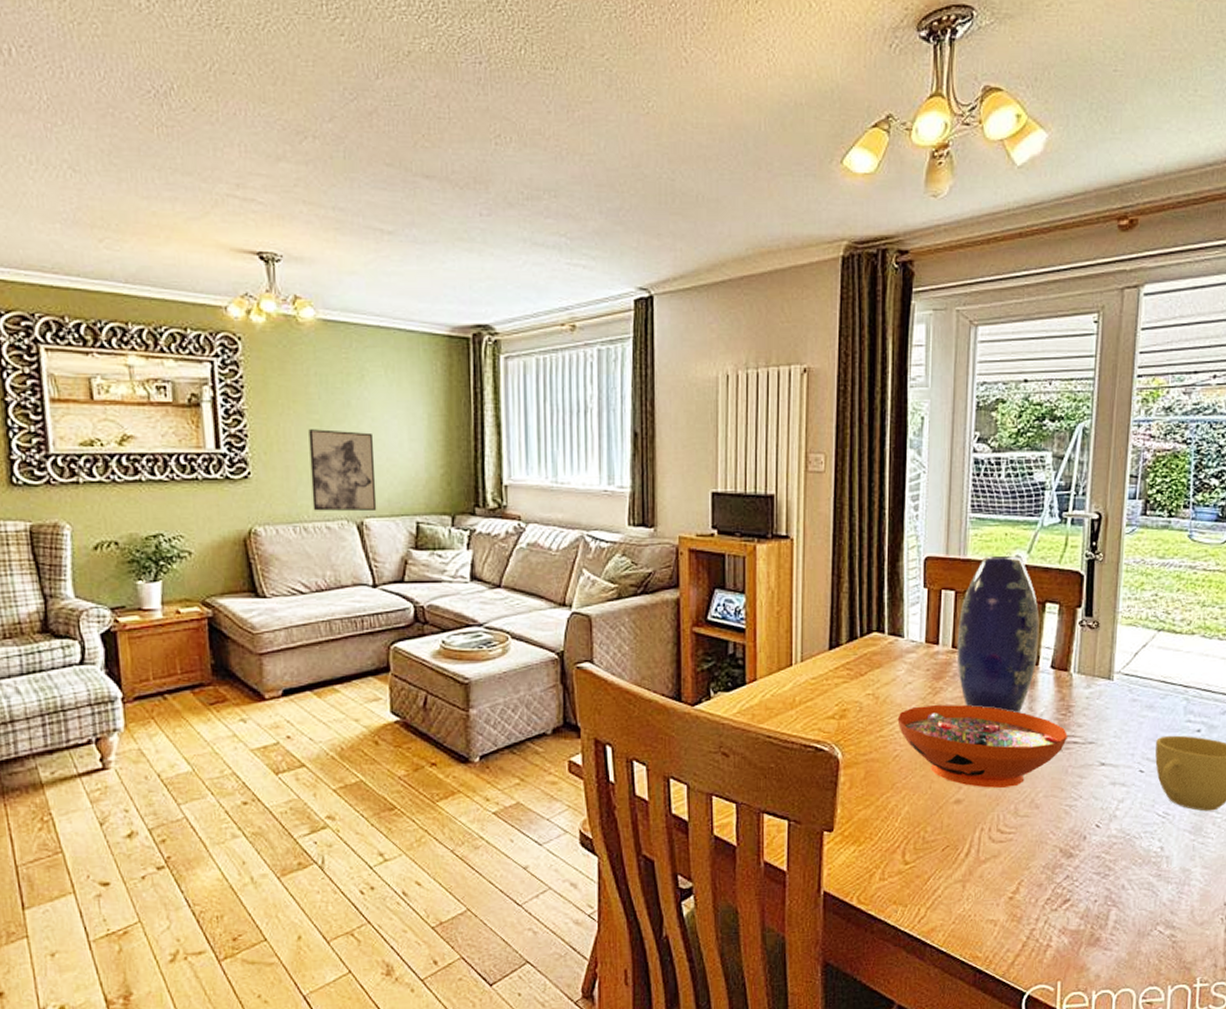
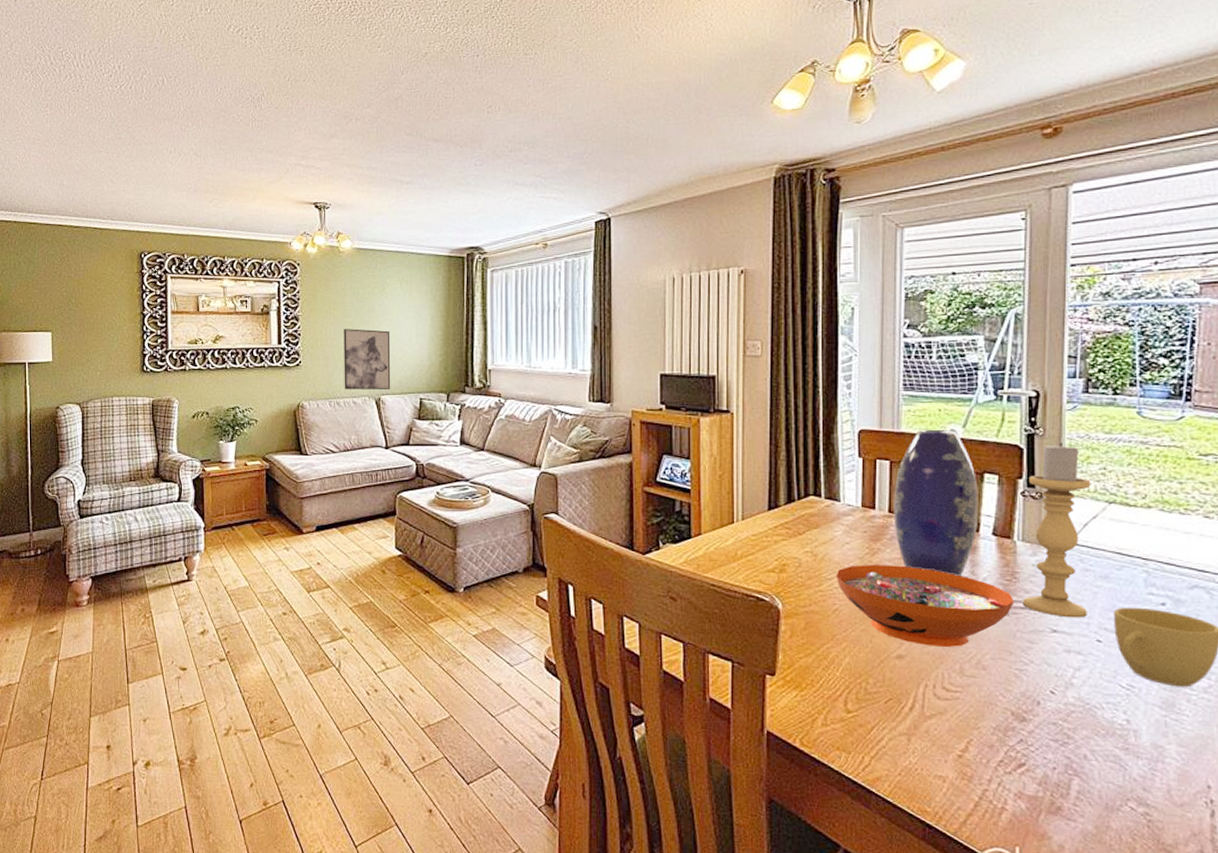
candle holder: none [1075,567,1143,750] -> present [1022,442,1091,618]

